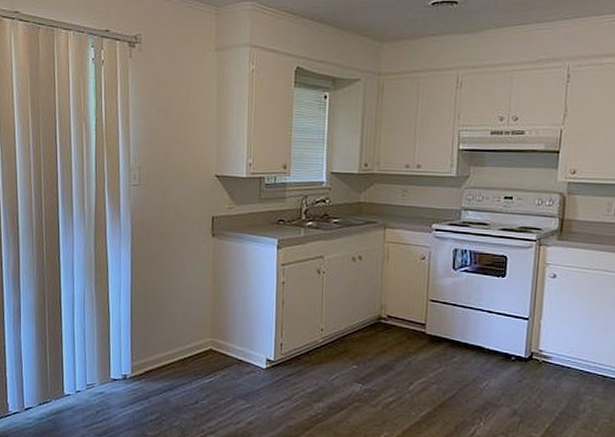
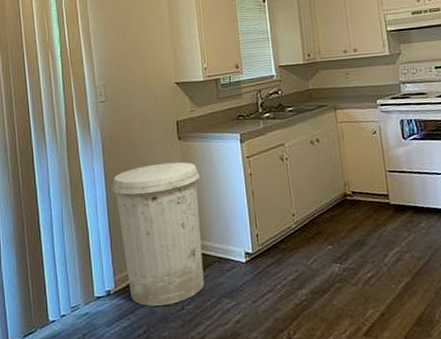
trash can: none [138,258,230,397] -> present [112,162,204,307]

